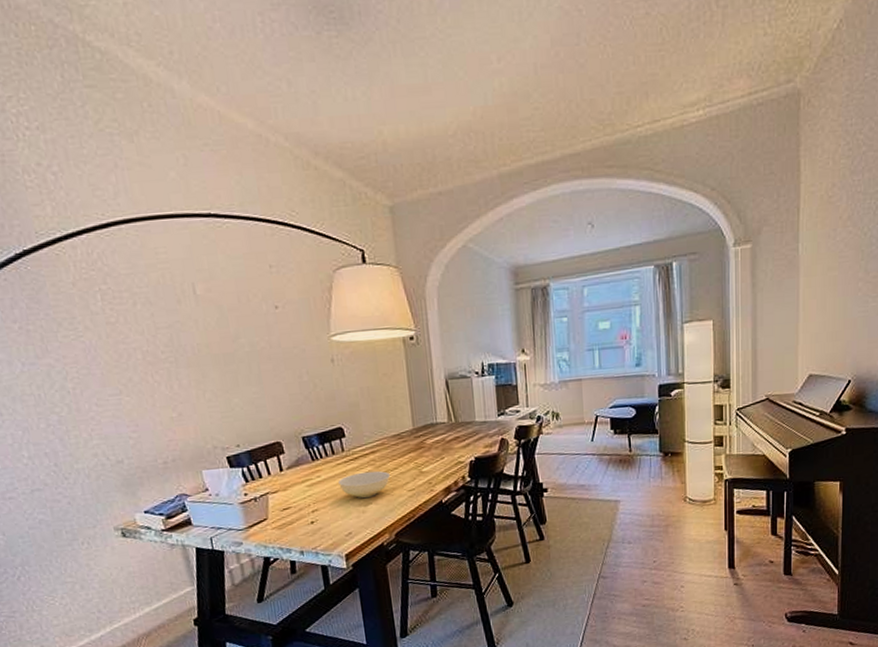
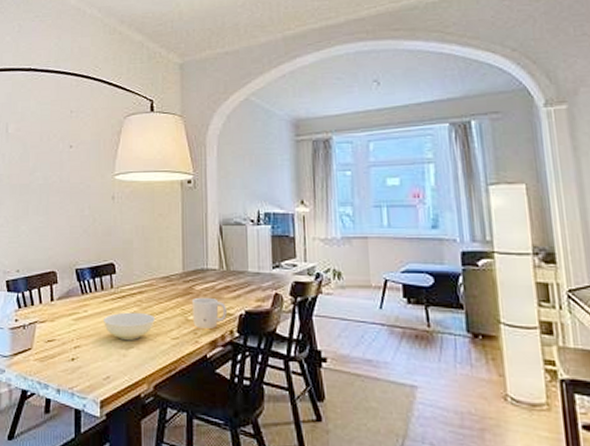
mug: none [424,449,458,479] -> present [191,297,227,330]

